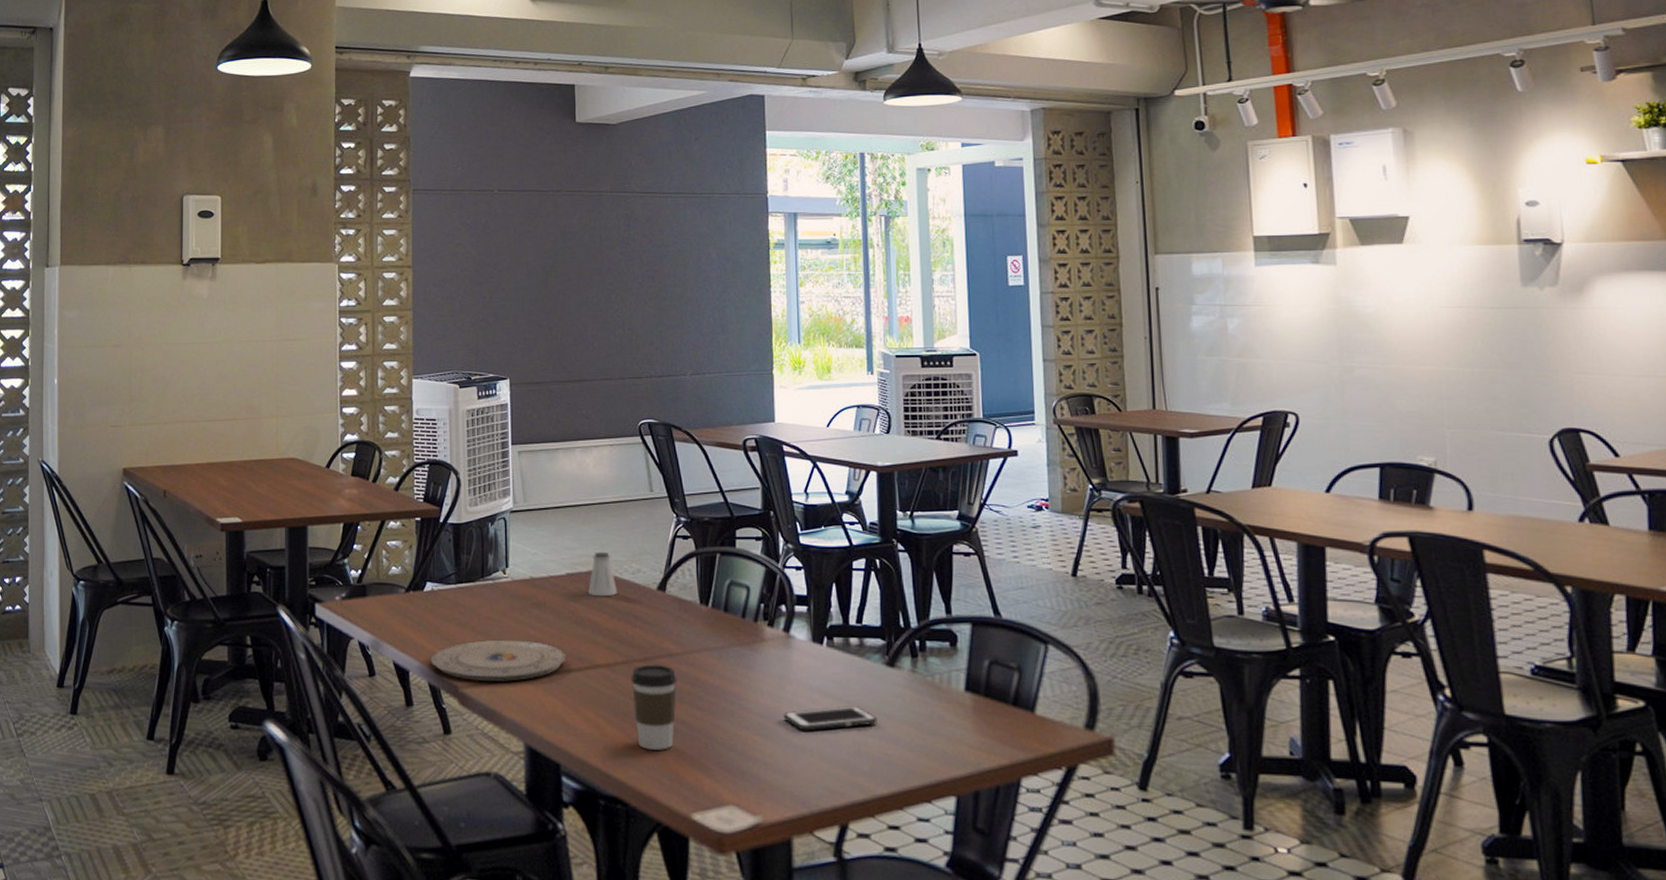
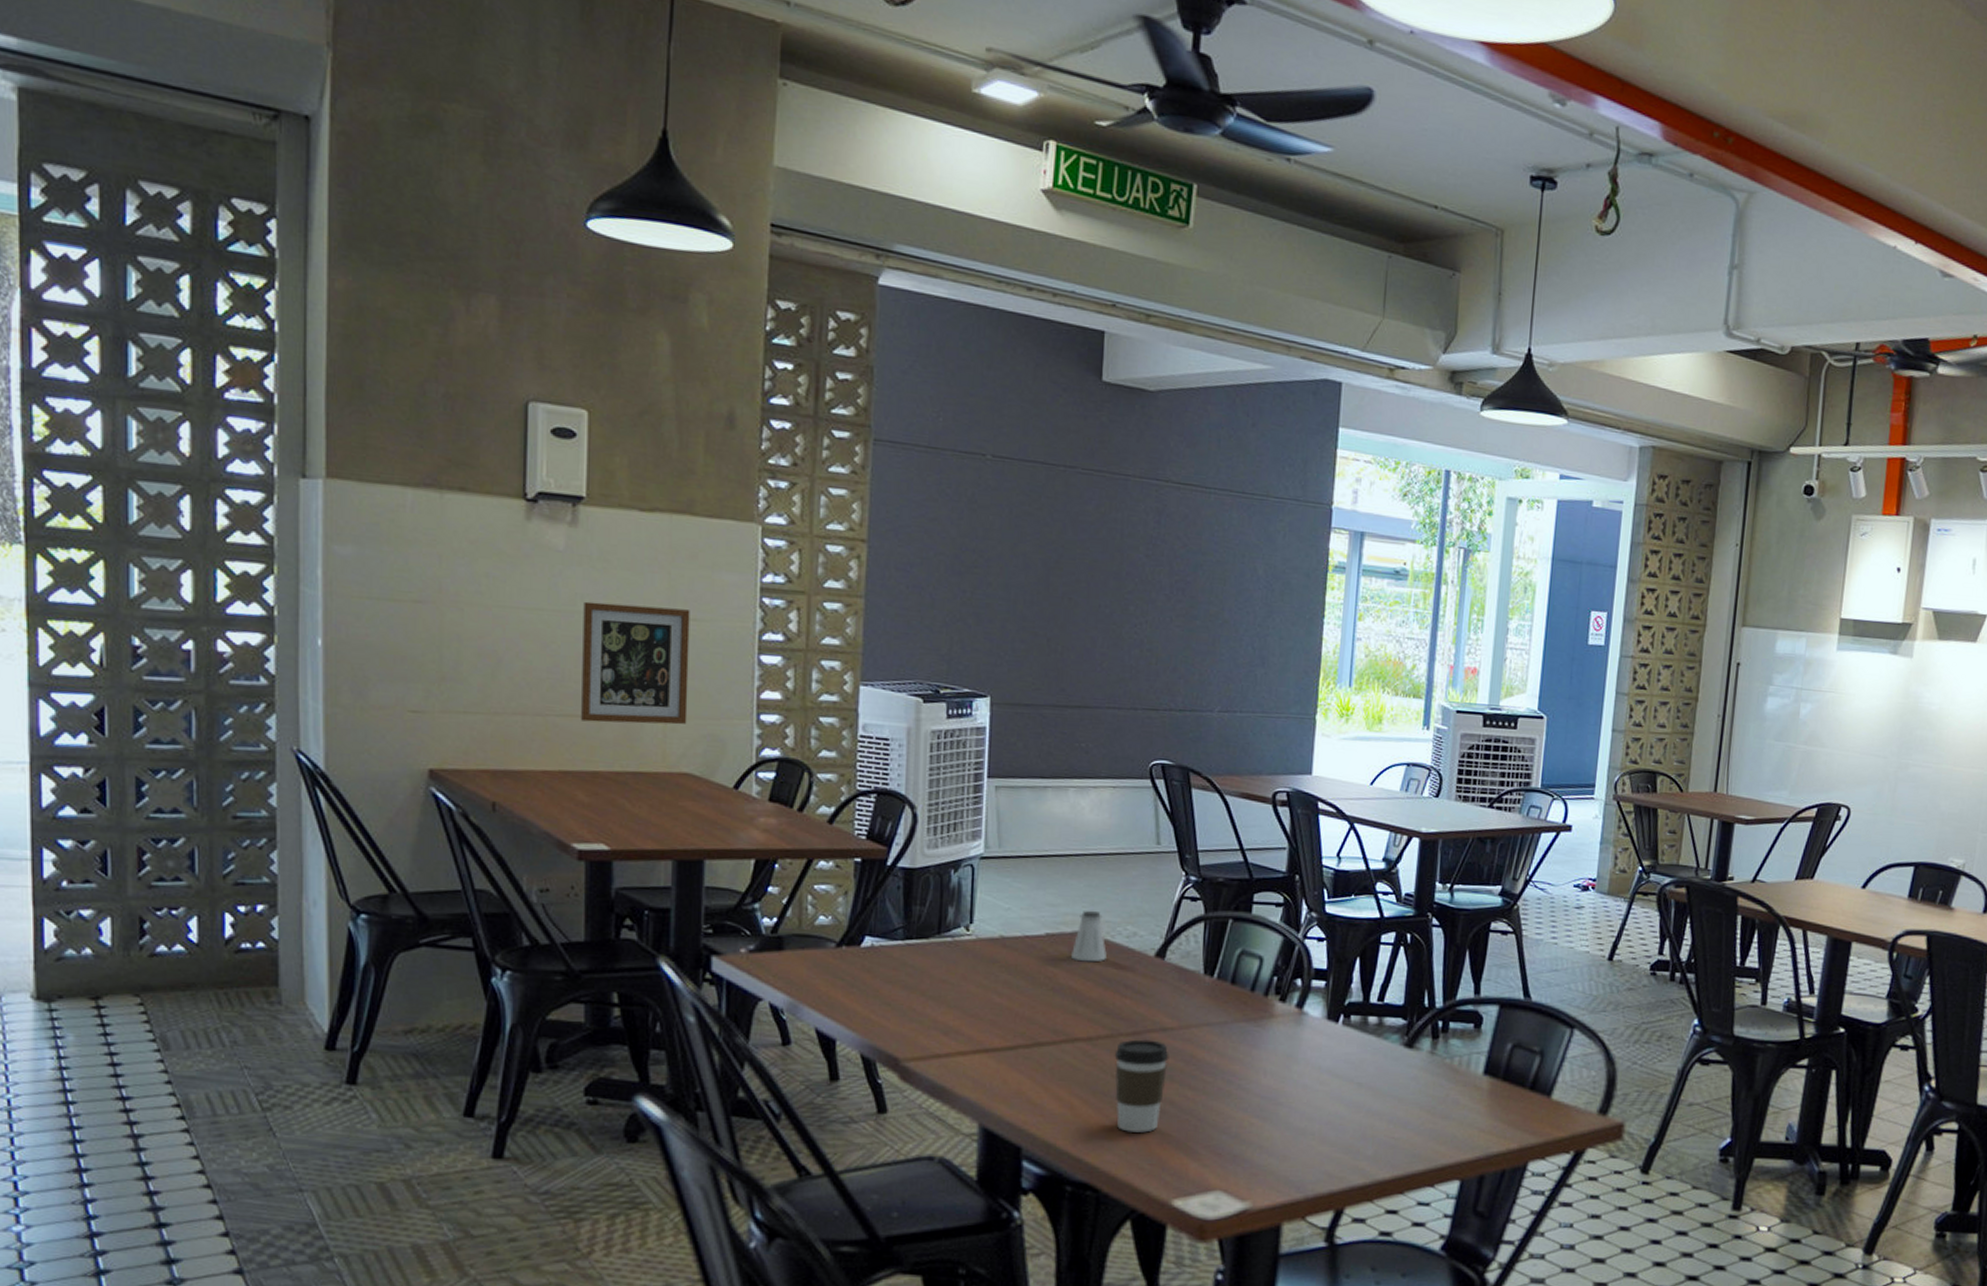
picture frame: none [221,333,292,424] -> present [581,601,690,725]
plate: present [430,639,567,682] -> none [865,1006,1039,1055]
cell phone: present [784,706,877,731] -> none [1286,1088,1388,1114]

